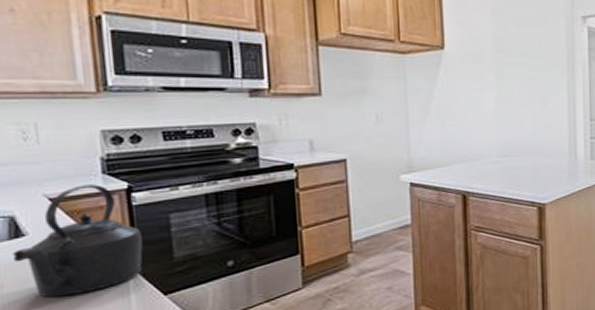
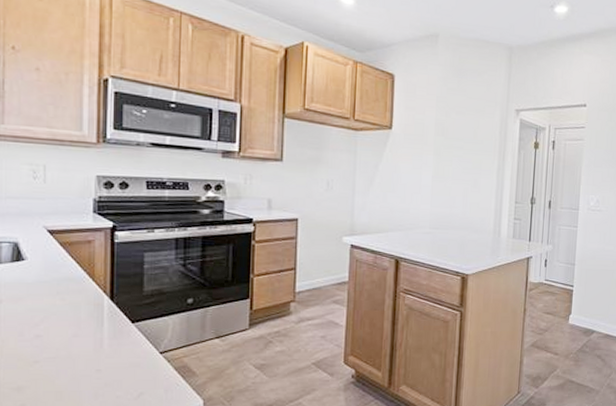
kettle: present [12,184,143,298] -> none [12,221,119,316]

